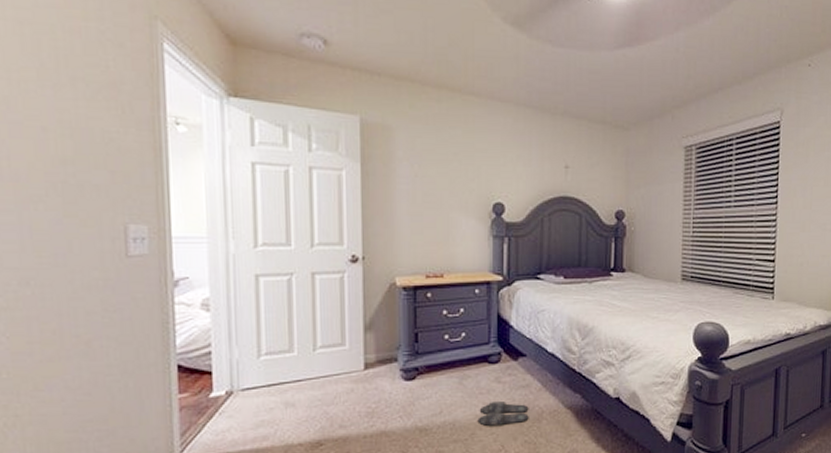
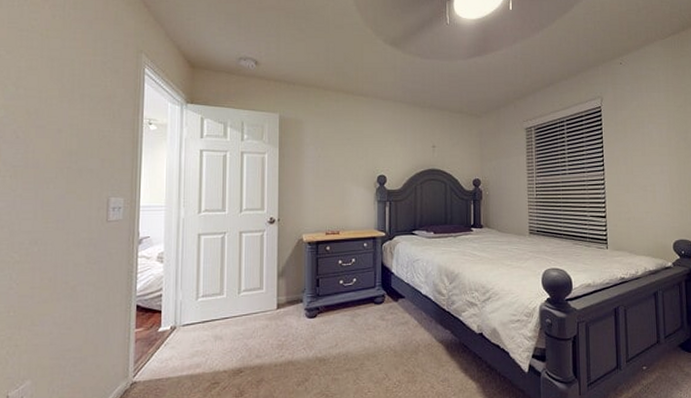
slippers: present [477,400,529,427] -> none [366,335,408,358]

